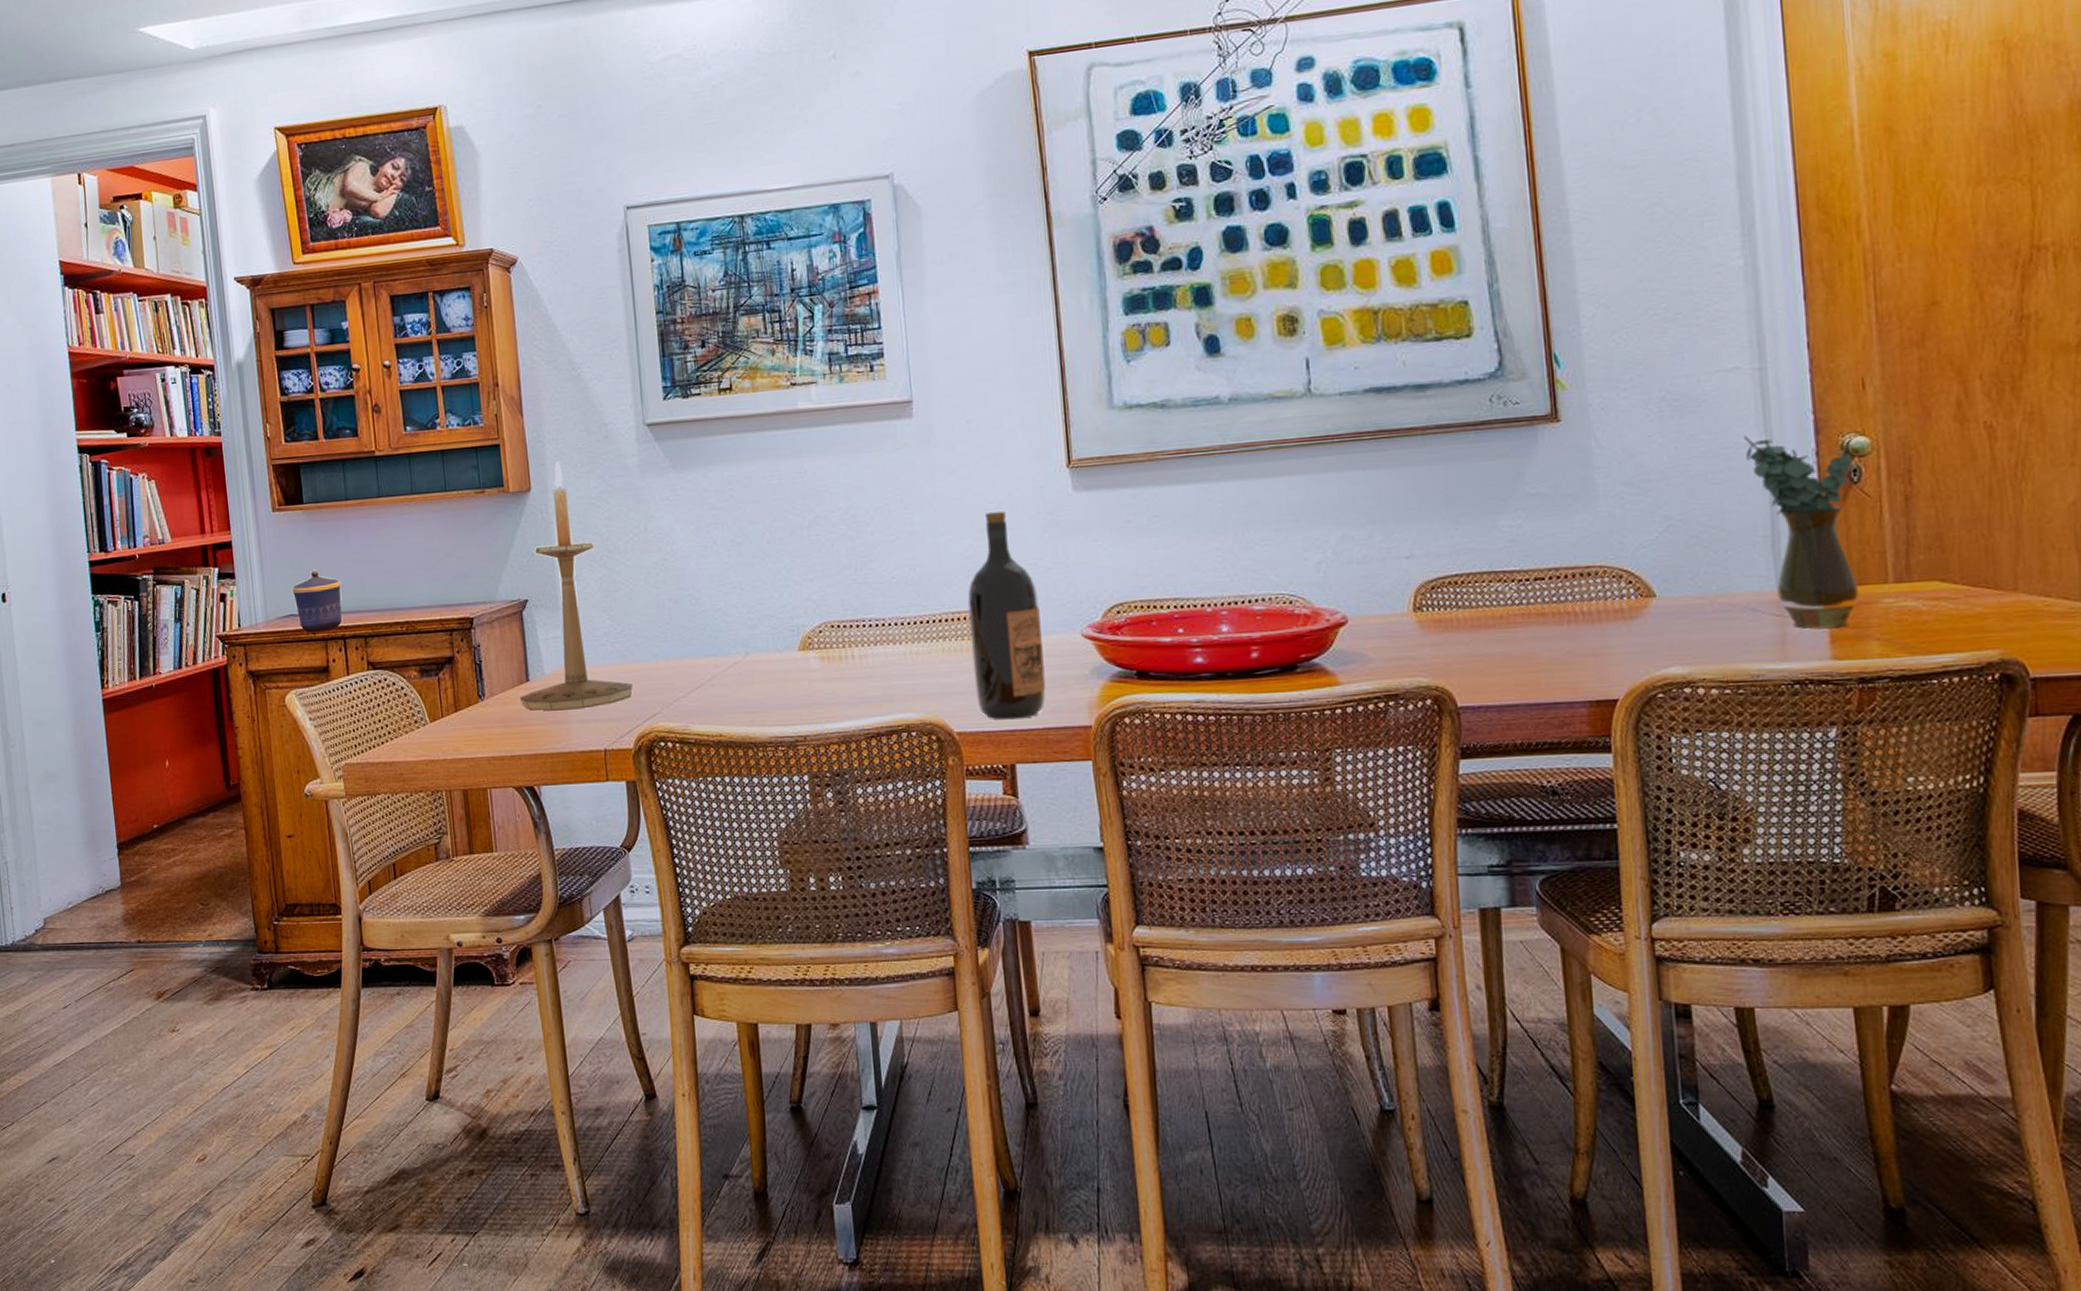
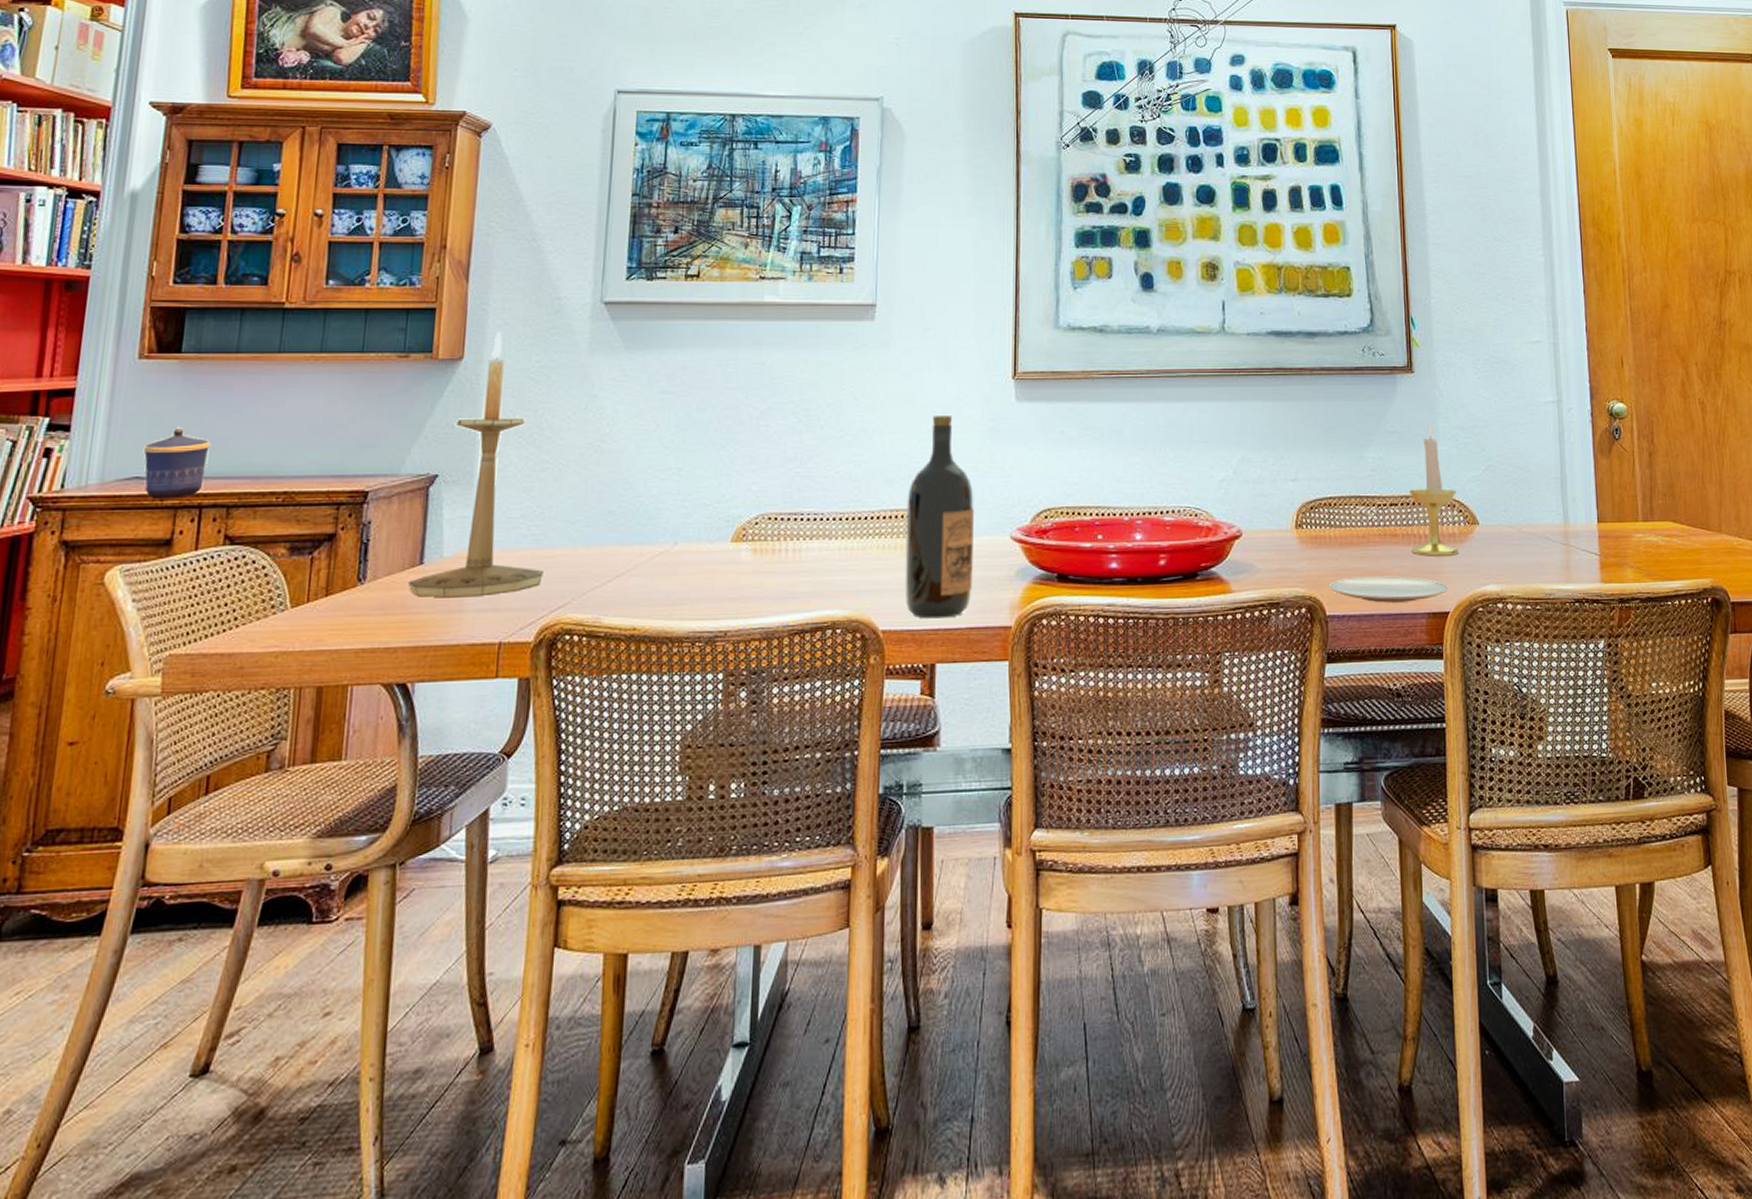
plate: none [1459,660,1618,691] -> present [1328,576,1450,603]
candlestick: none [1559,479,1629,637] -> present [1409,422,1459,557]
vase: present [1743,435,1859,629] -> none [1542,396,1619,557]

